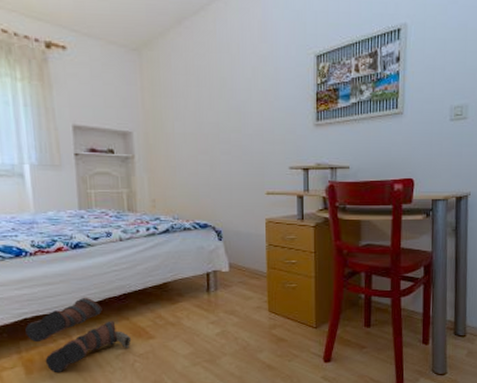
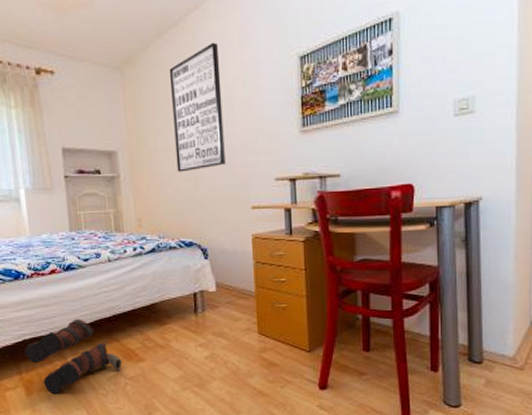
wall art: none [188,34,242,156] -> present [169,42,225,172]

